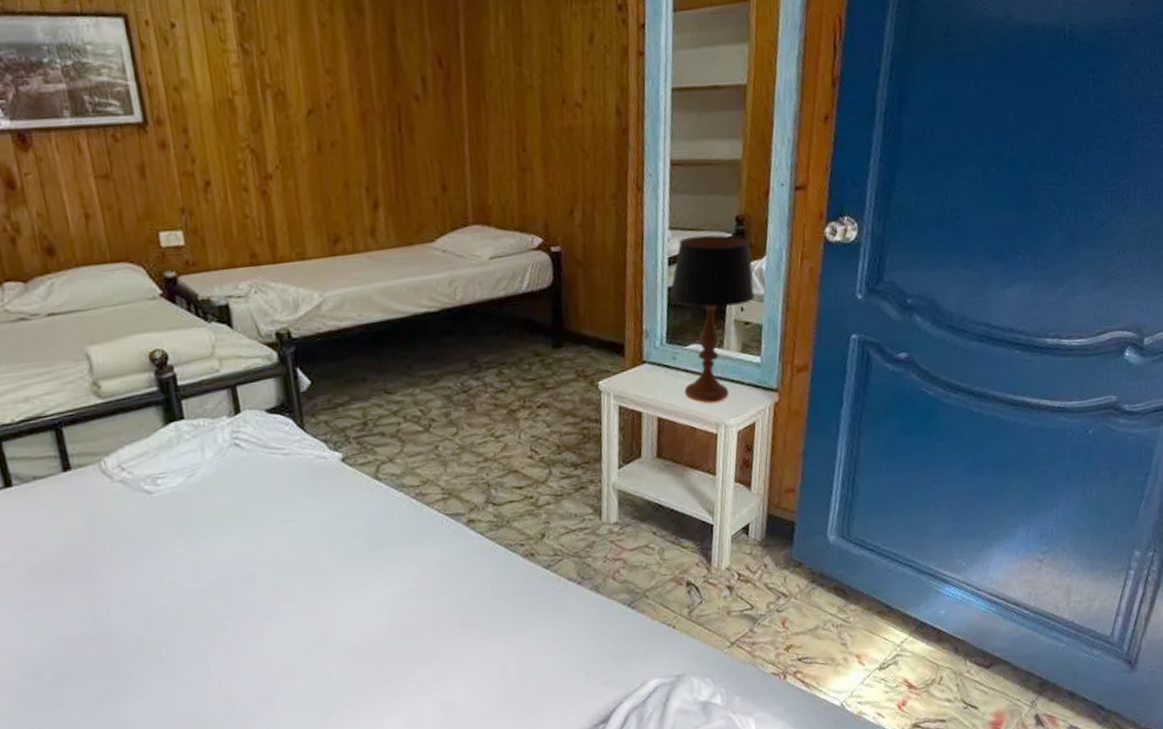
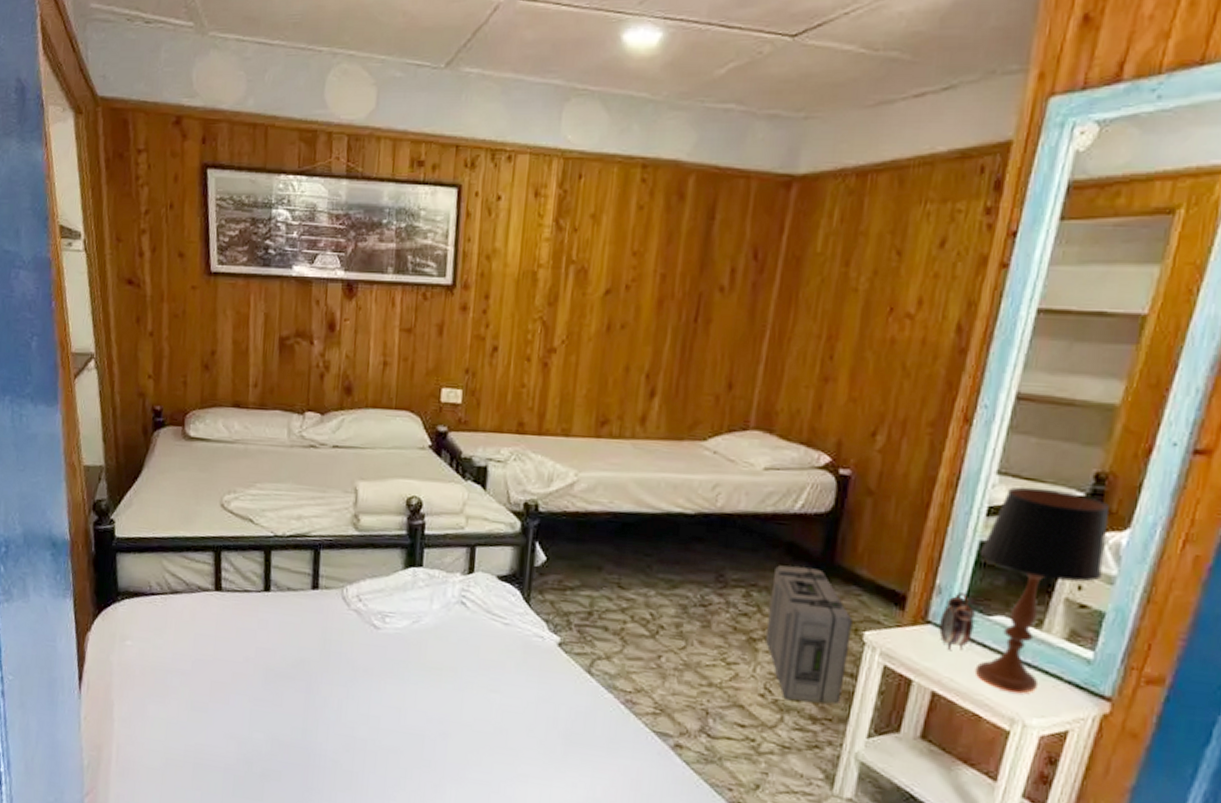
suitcase: none [517,337,593,456] -> present [764,565,853,705]
alarm clock: none [652,332,677,380] -> present [939,593,975,651]

